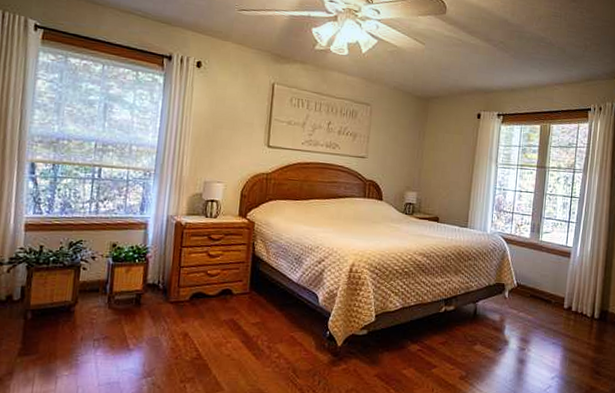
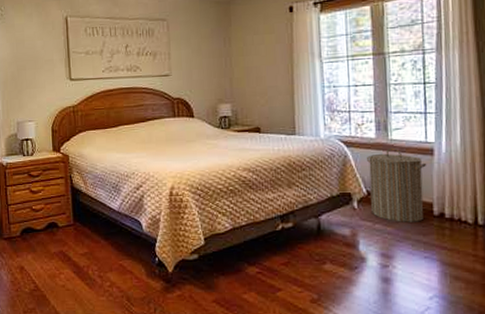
laundry hamper: none [518,248,565,313] -> present [366,147,427,222]

